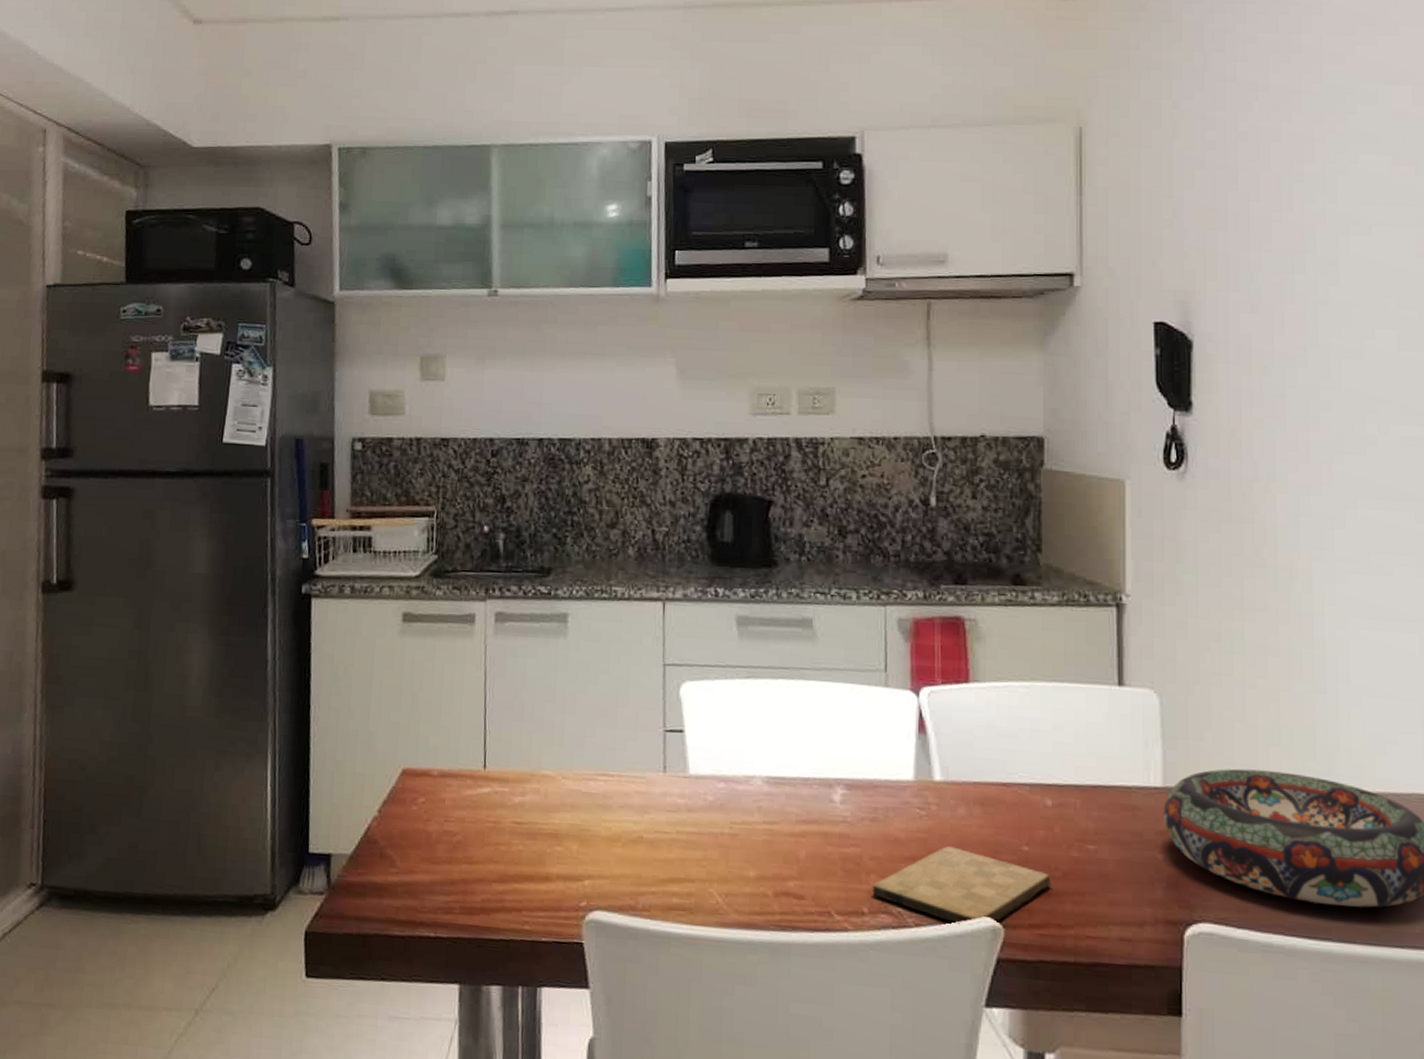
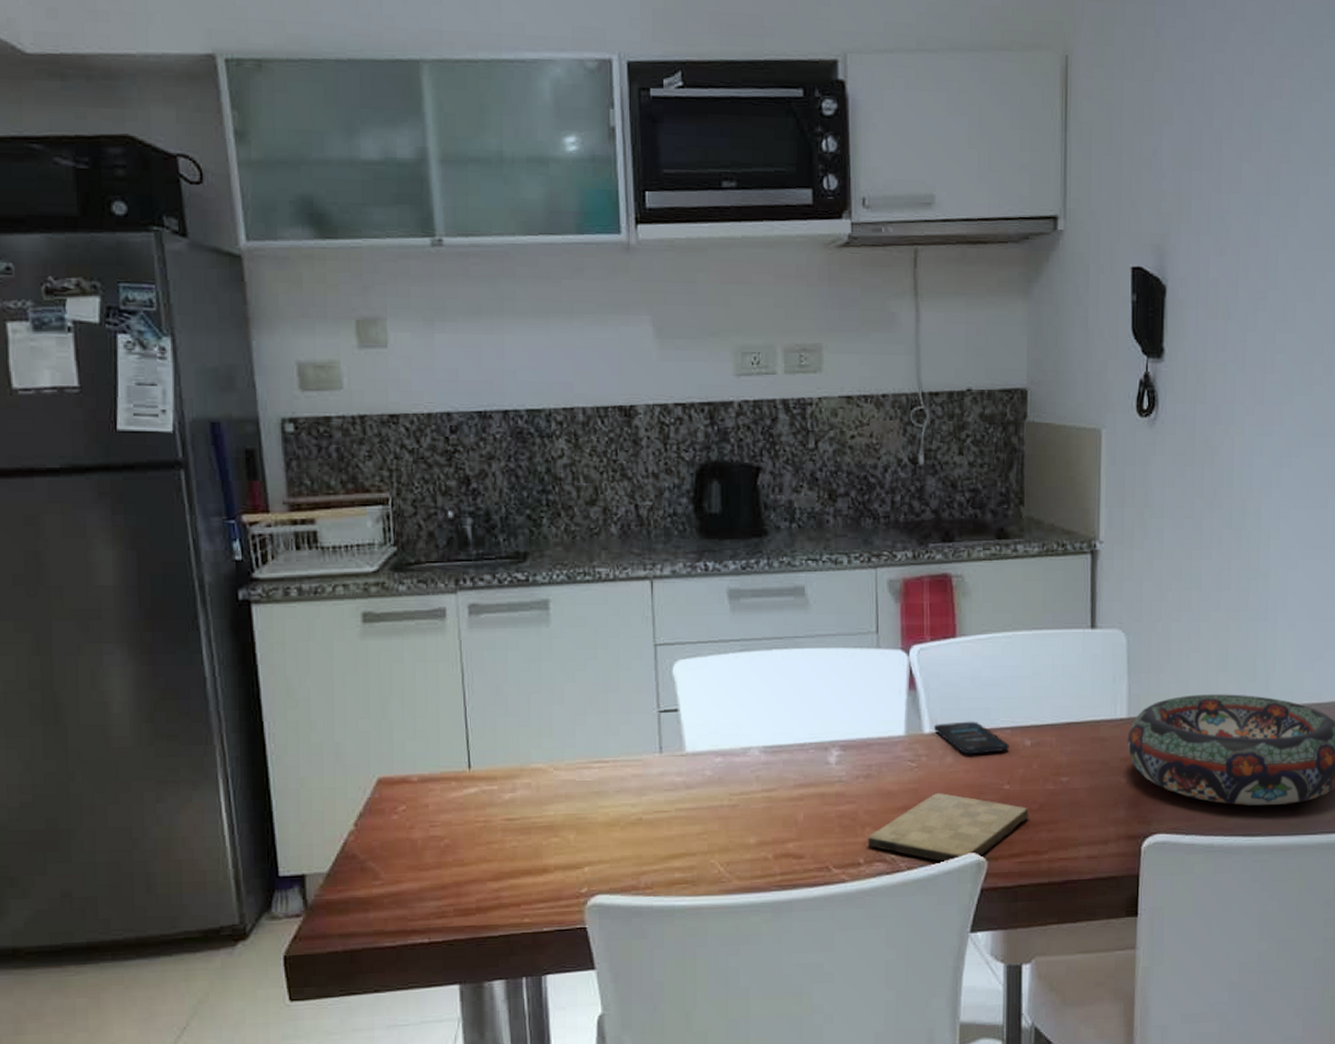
smartphone: none [945,771,1028,810] -> present [934,721,1009,755]

